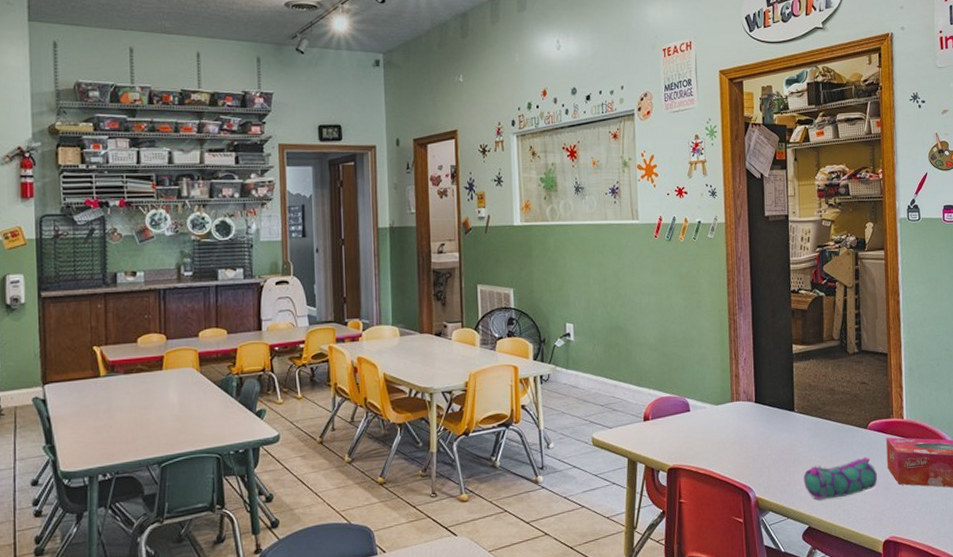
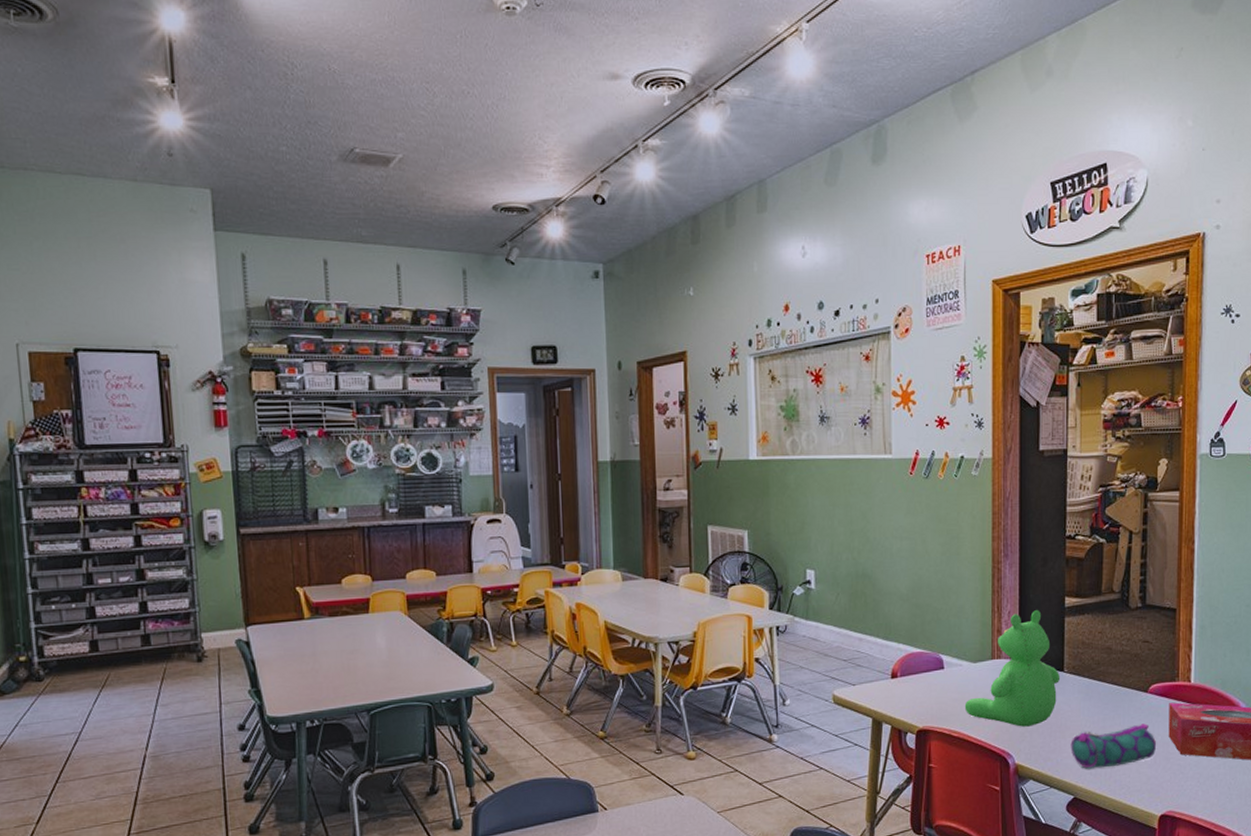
teddy bear: none [709,357,792,463] -> present [964,610,1061,727]

